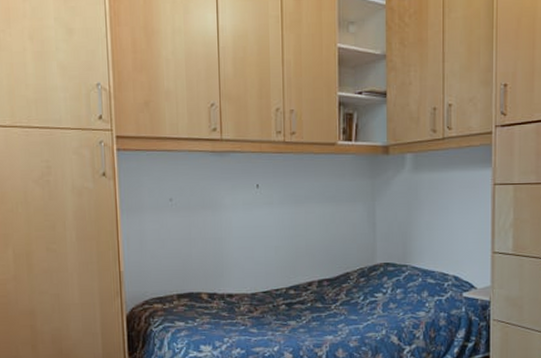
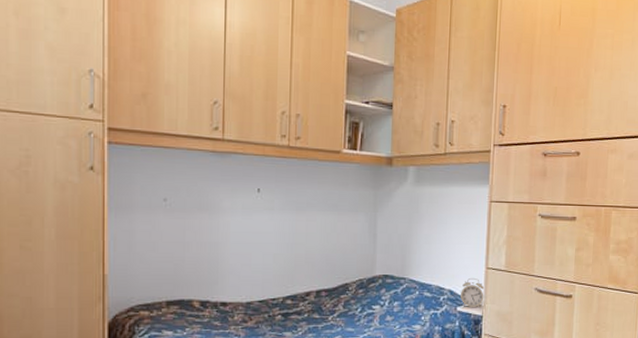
alarm clock: none [466,262,491,293] -> present [460,277,485,308]

